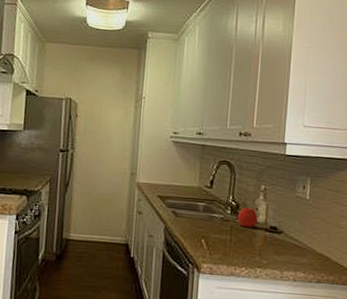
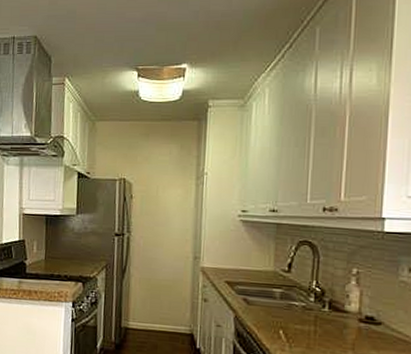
apple: present [237,207,258,228] -> none [323,293,349,318]

